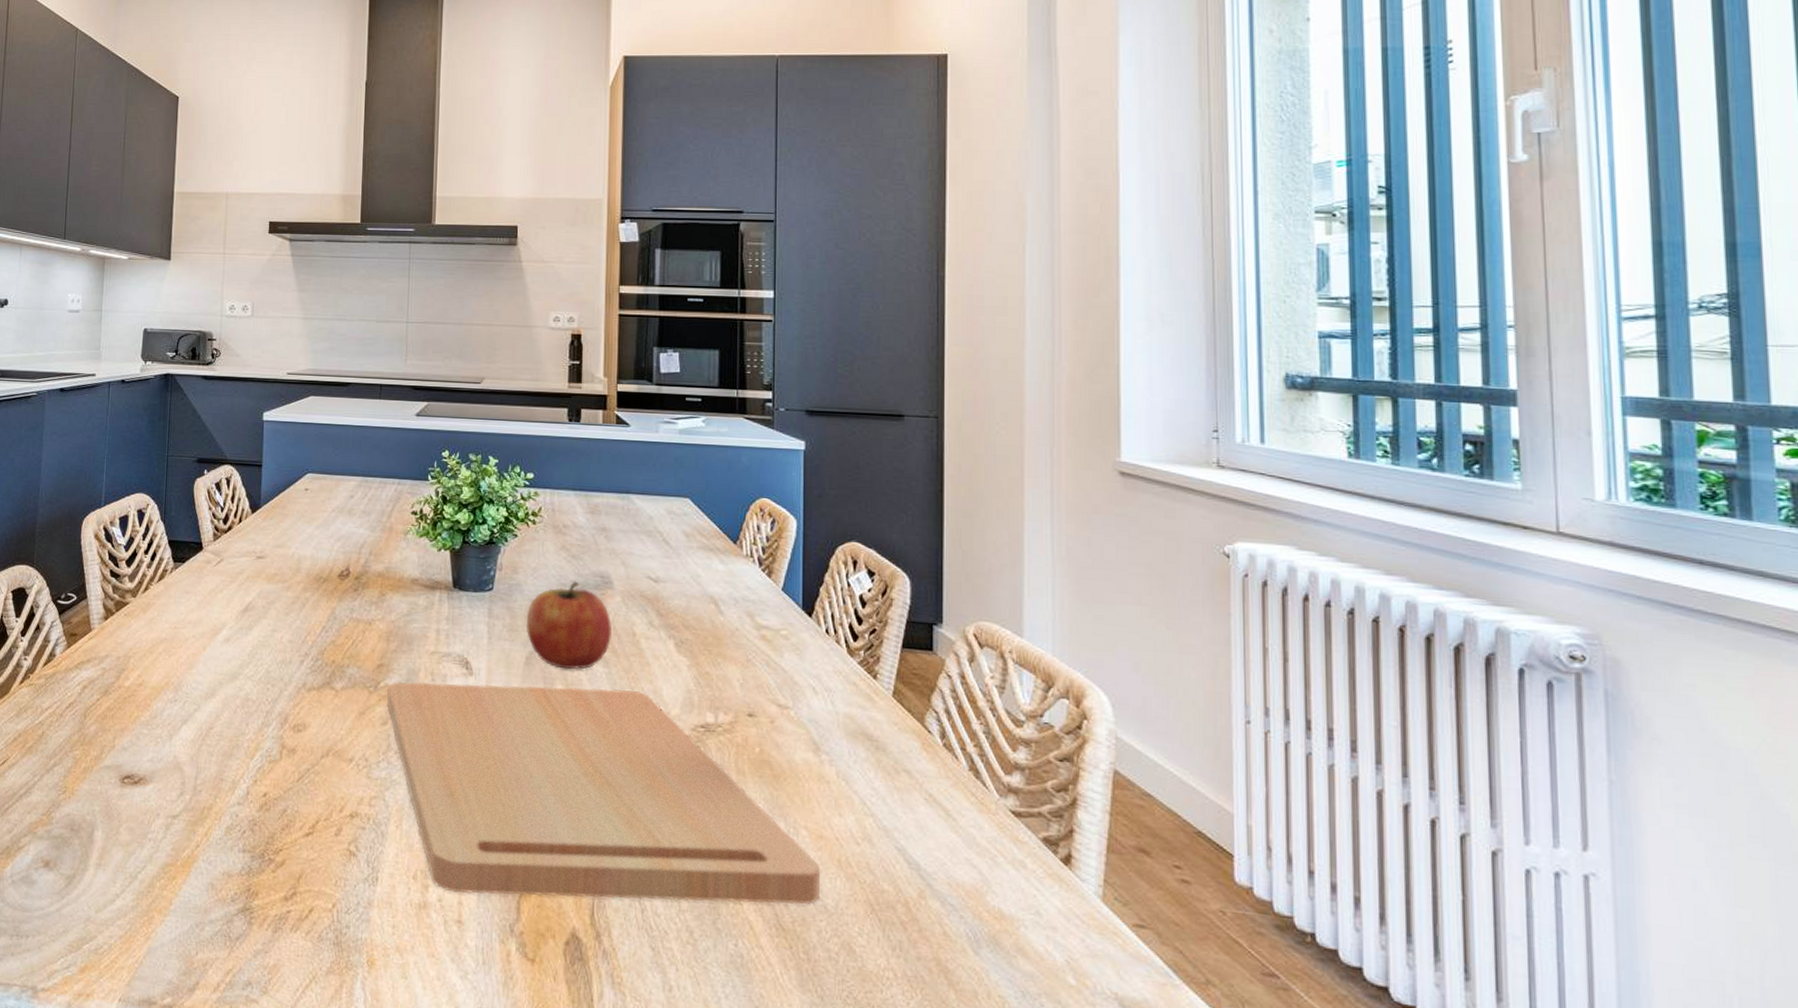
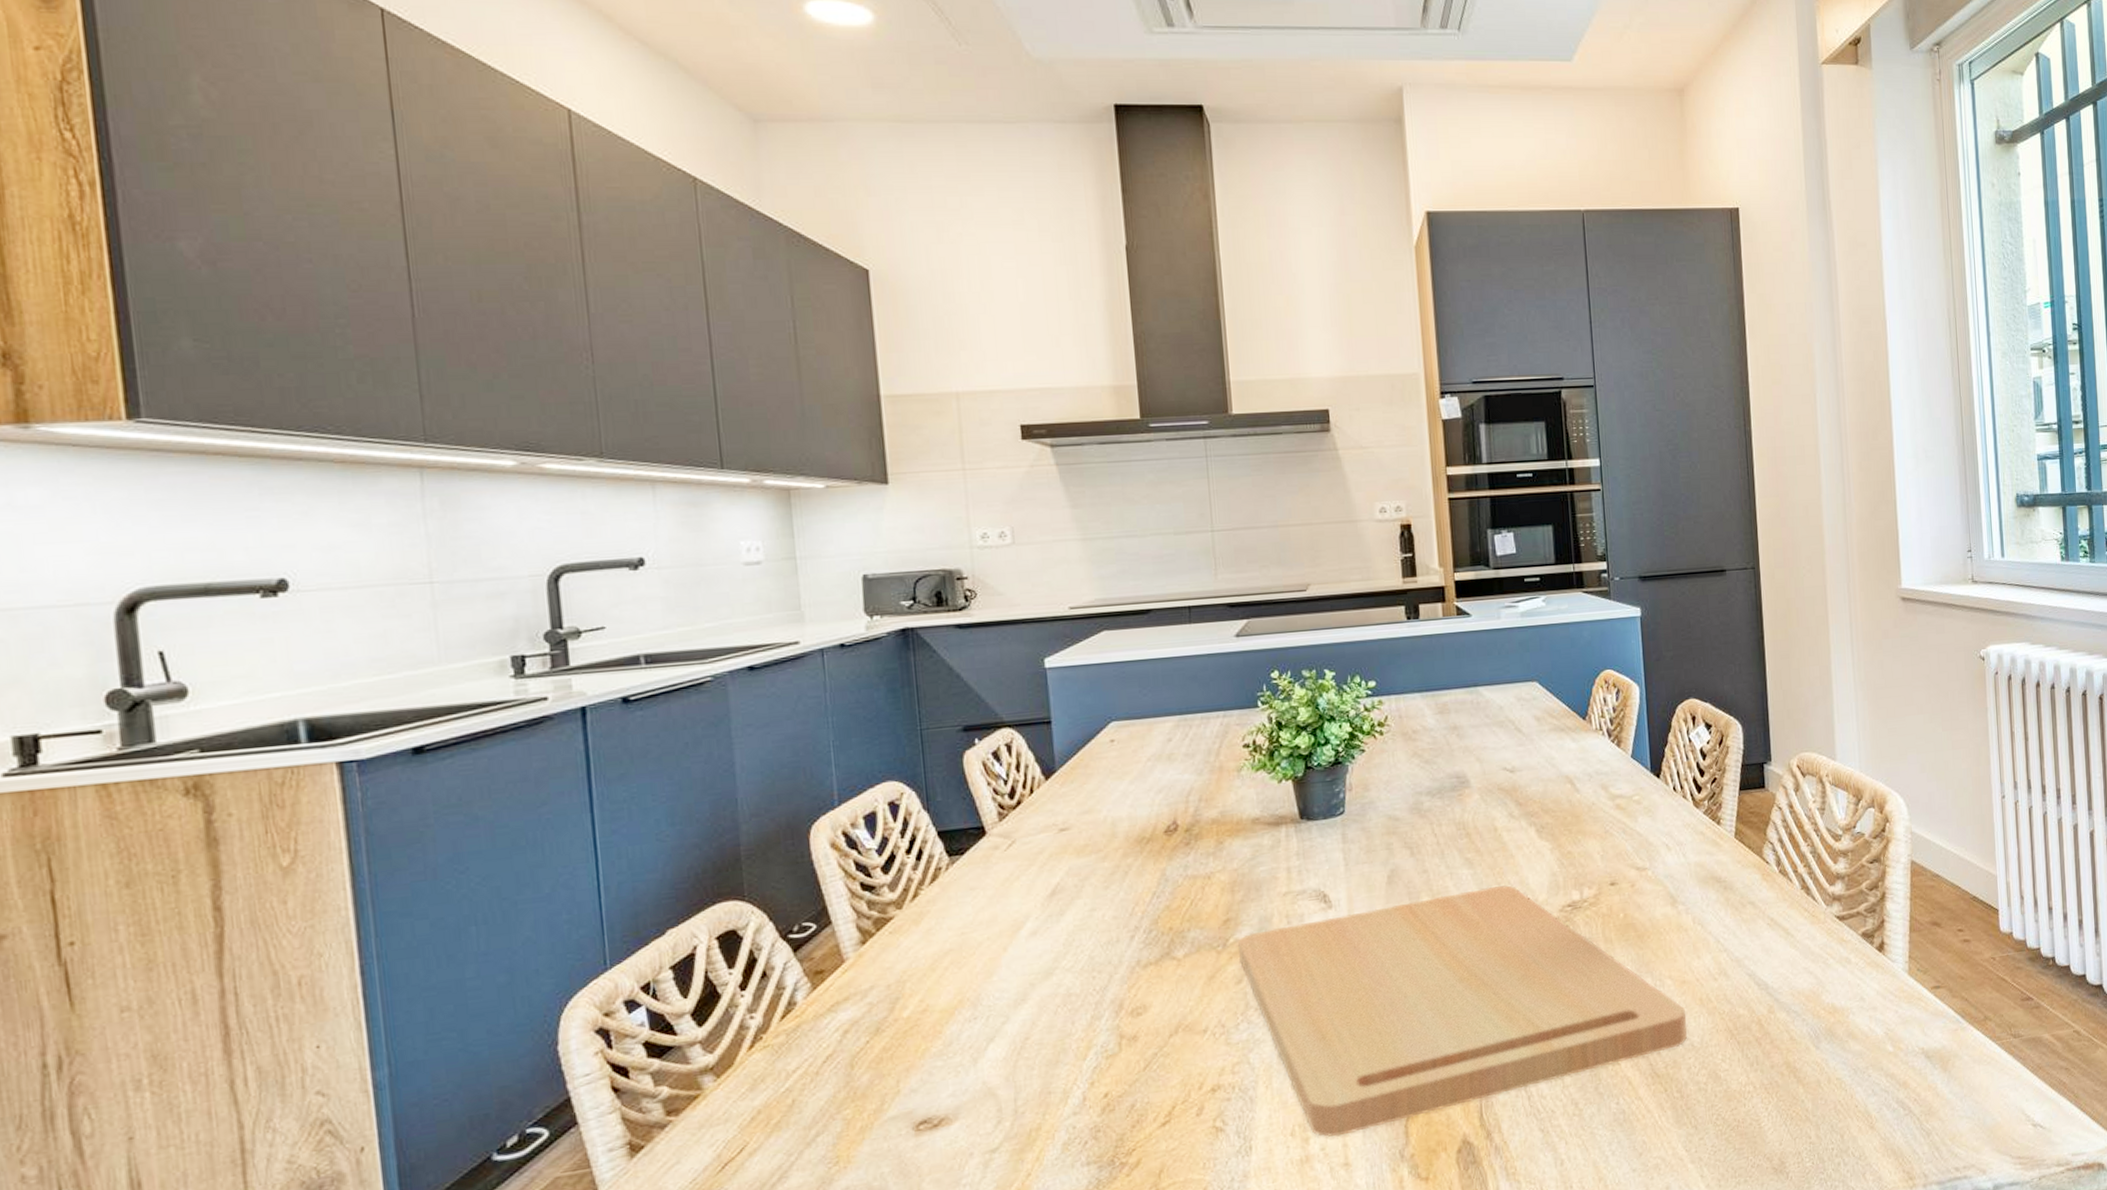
fruit: present [526,581,612,670] -> none [1383,787,1474,880]

